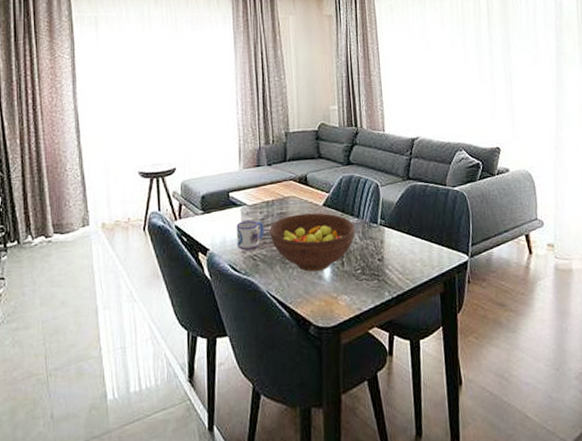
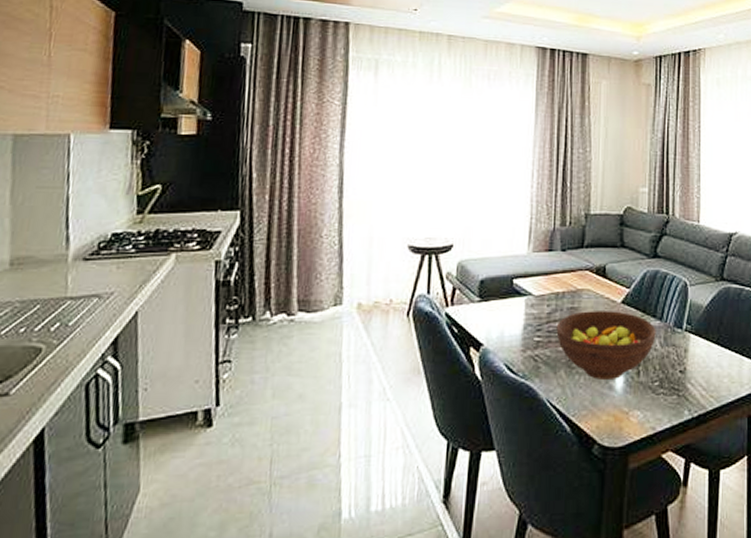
mug: present [236,220,265,250] -> none [517,314,551,348]

